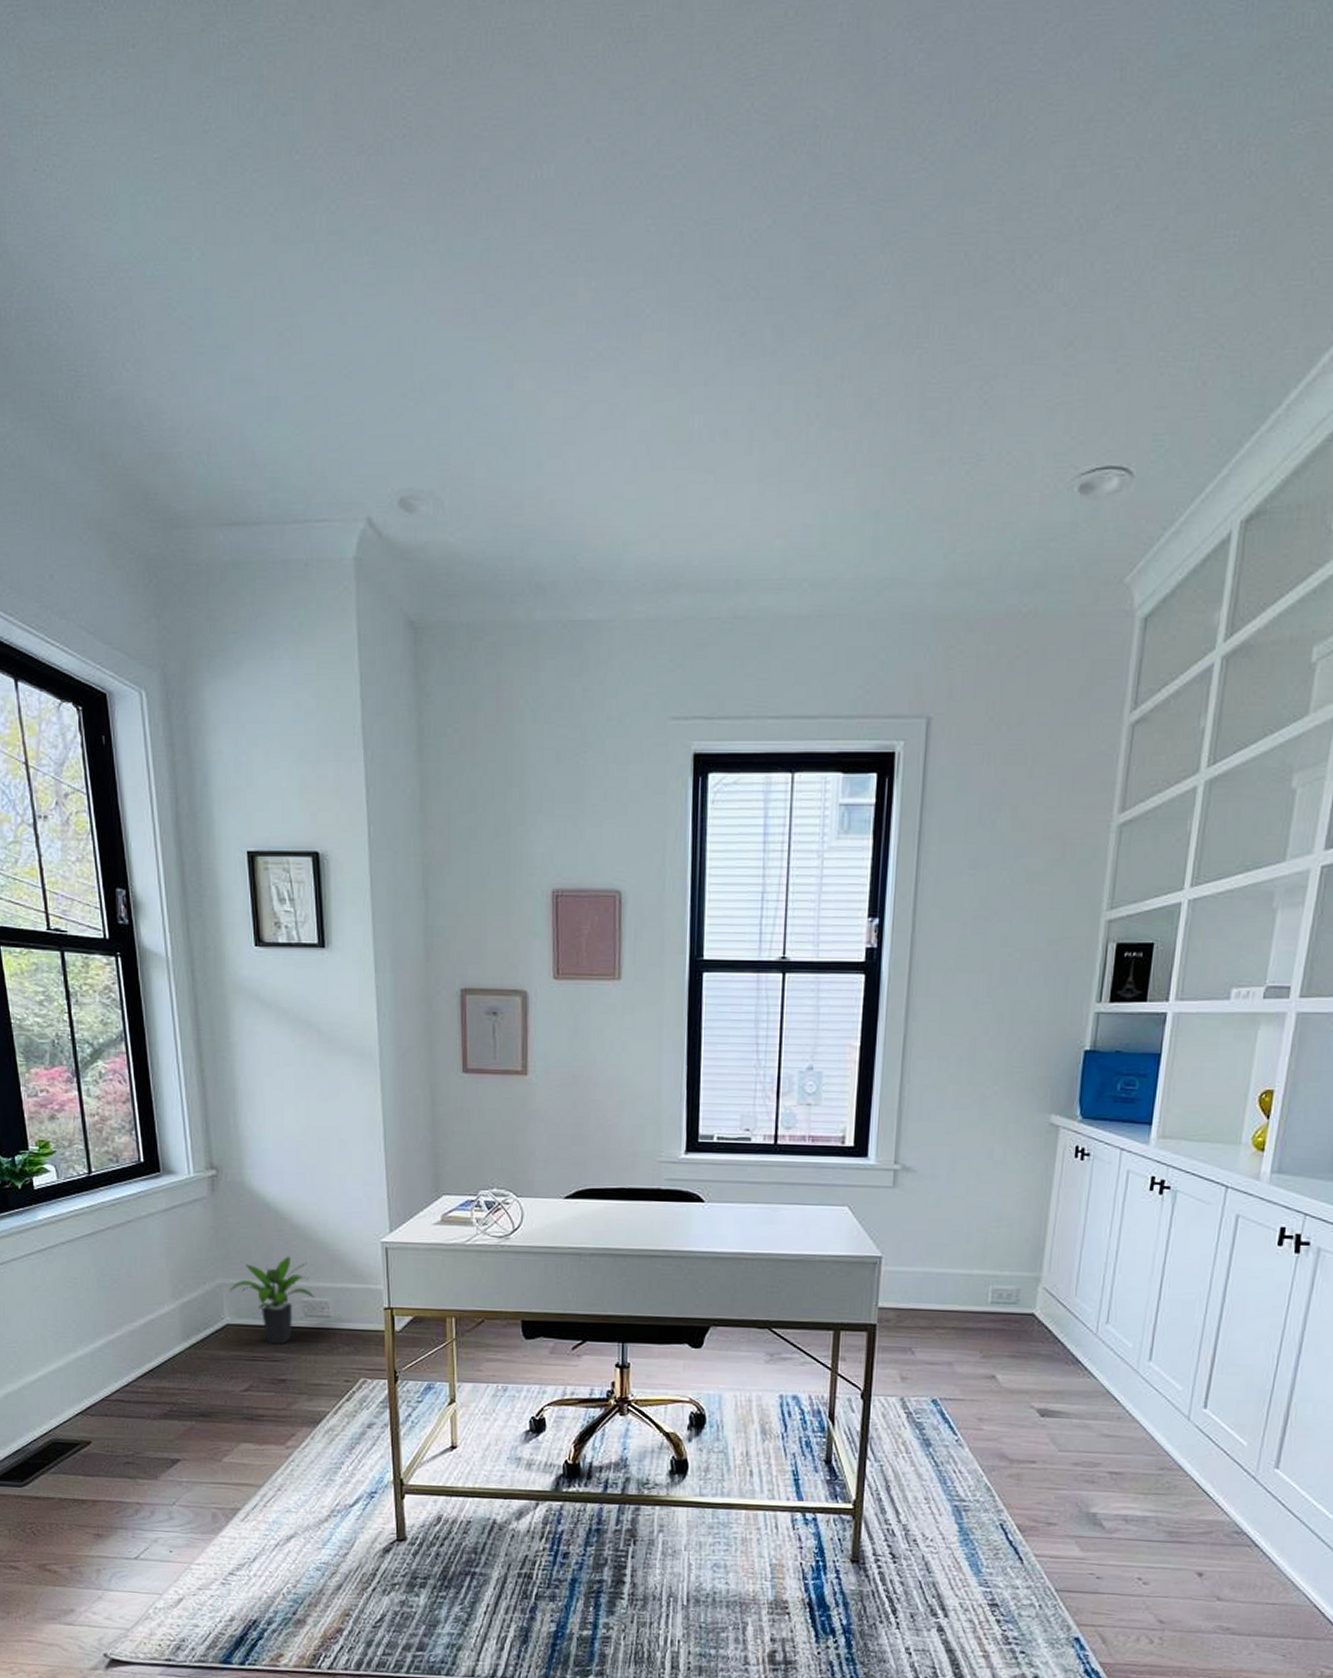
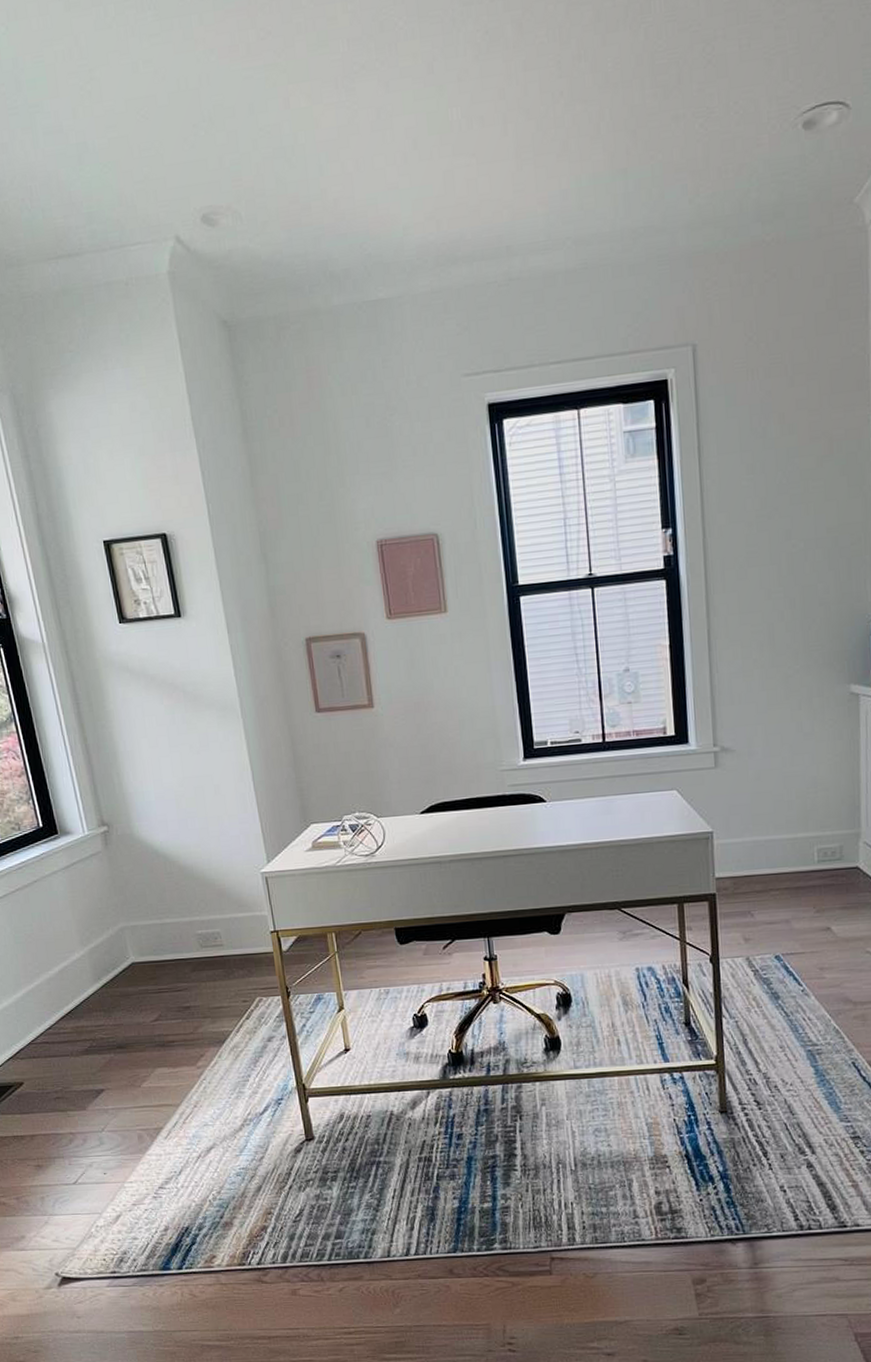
potted plant: present [230,1256,315,1345] -> none [131,895,208,976]

